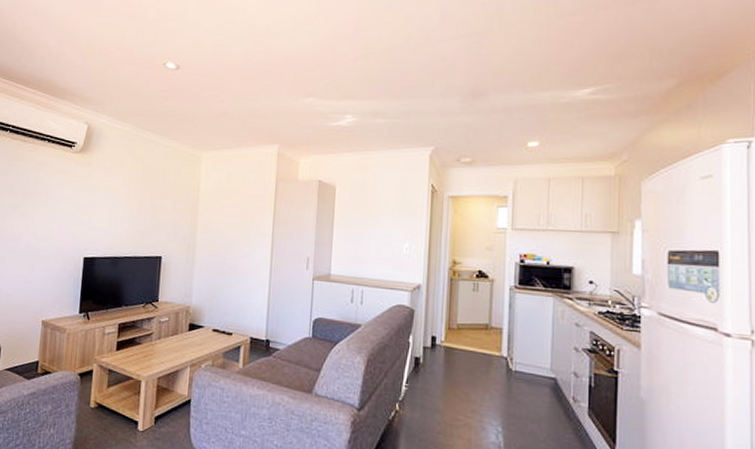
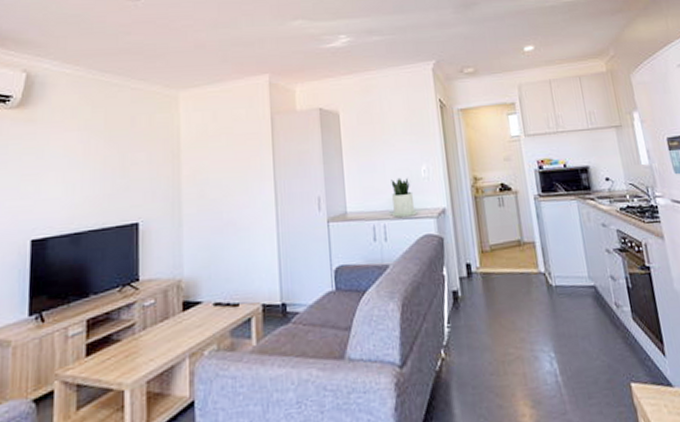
planter: none [370,251,394,288] -> present [391,177,417,219]

